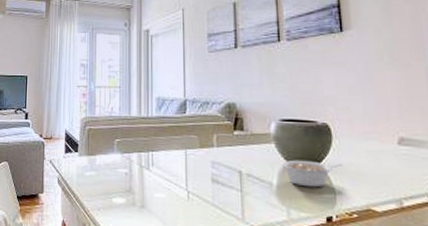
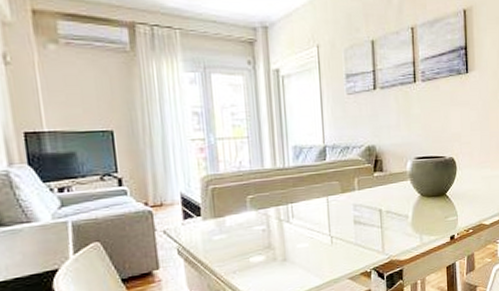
legume: present [281,160,342,188] -> none [415,190,463,215]

